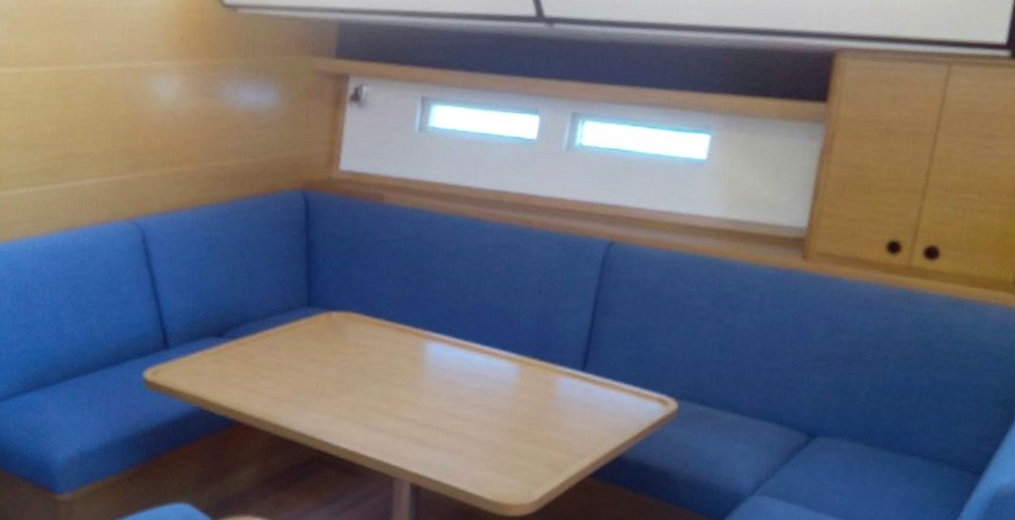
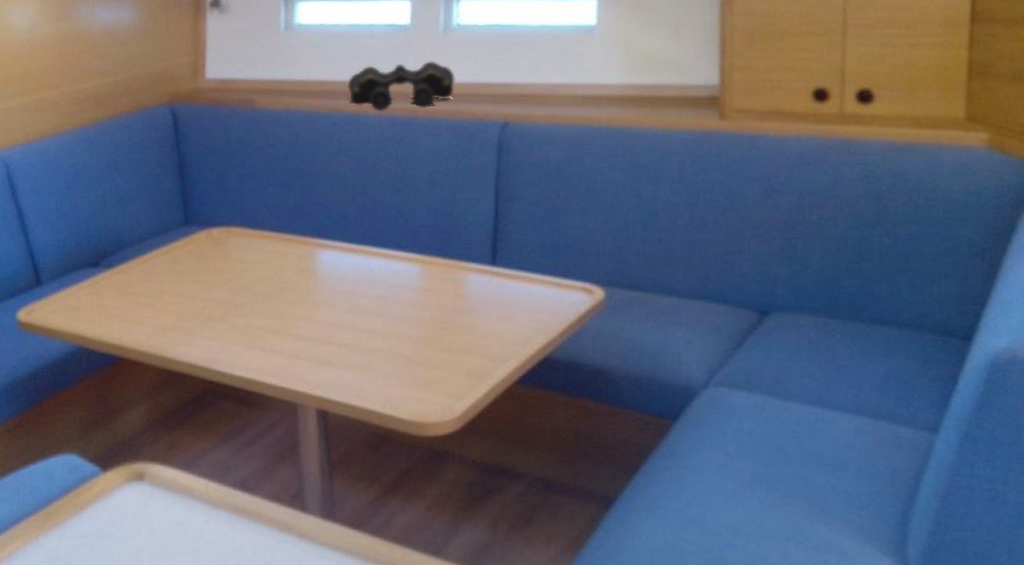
binoculars: none [471,175,572,220] -> present [347,61,455,112]

